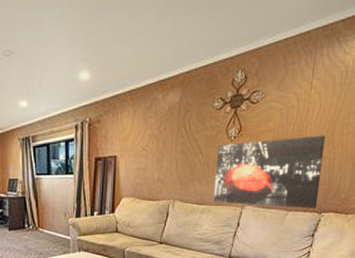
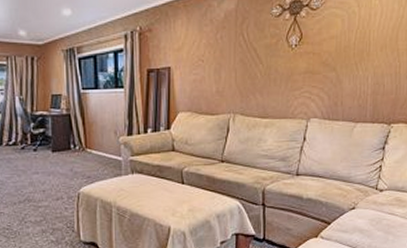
wall art: present [213,135,326,209] -> none [277,42,390,120]

